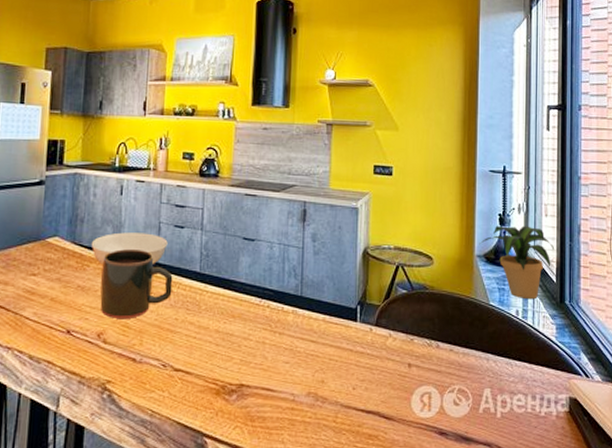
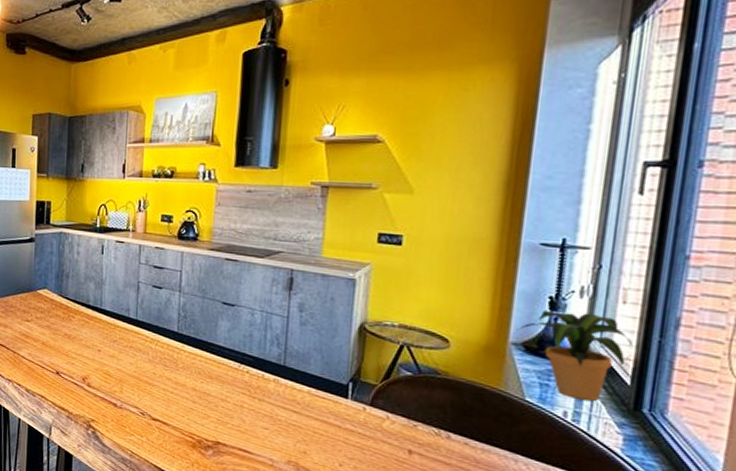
bowl: present [91,232,168,265] -> none [75,289,146,321]
mug: present [100,249,173,320] -> none [84,304,151,368]

